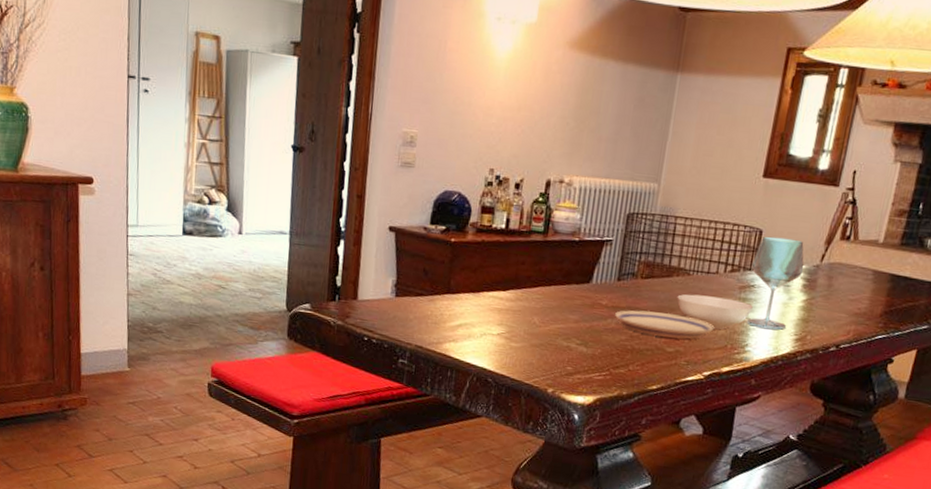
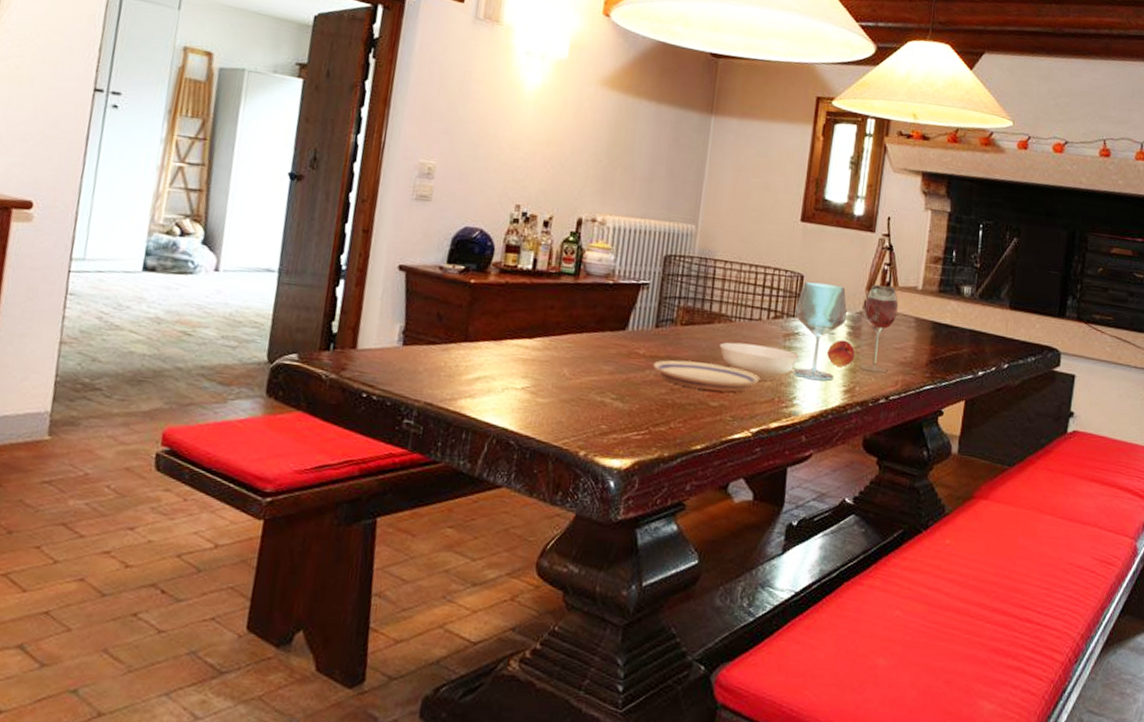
fruit: none [781,292,809,317] -> present [827,340,856,367]
wineglass: none [812,238,858,324] -> present [860,284,899,374]

